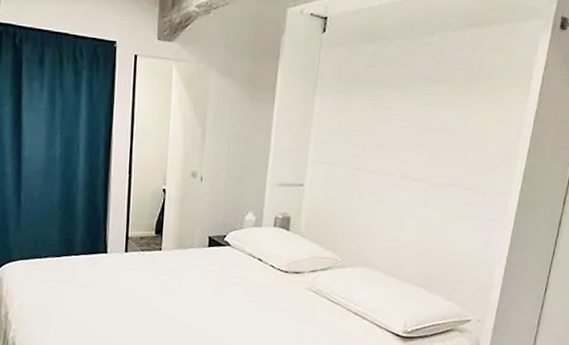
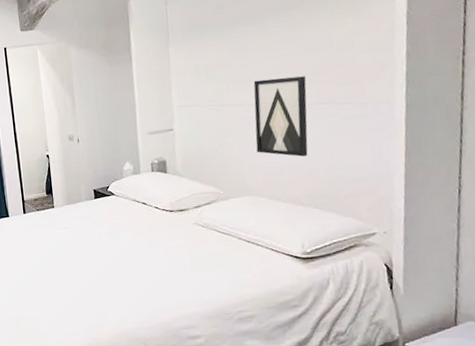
wall art: none [380,149,438,235] -> present [253,76,308,157]

